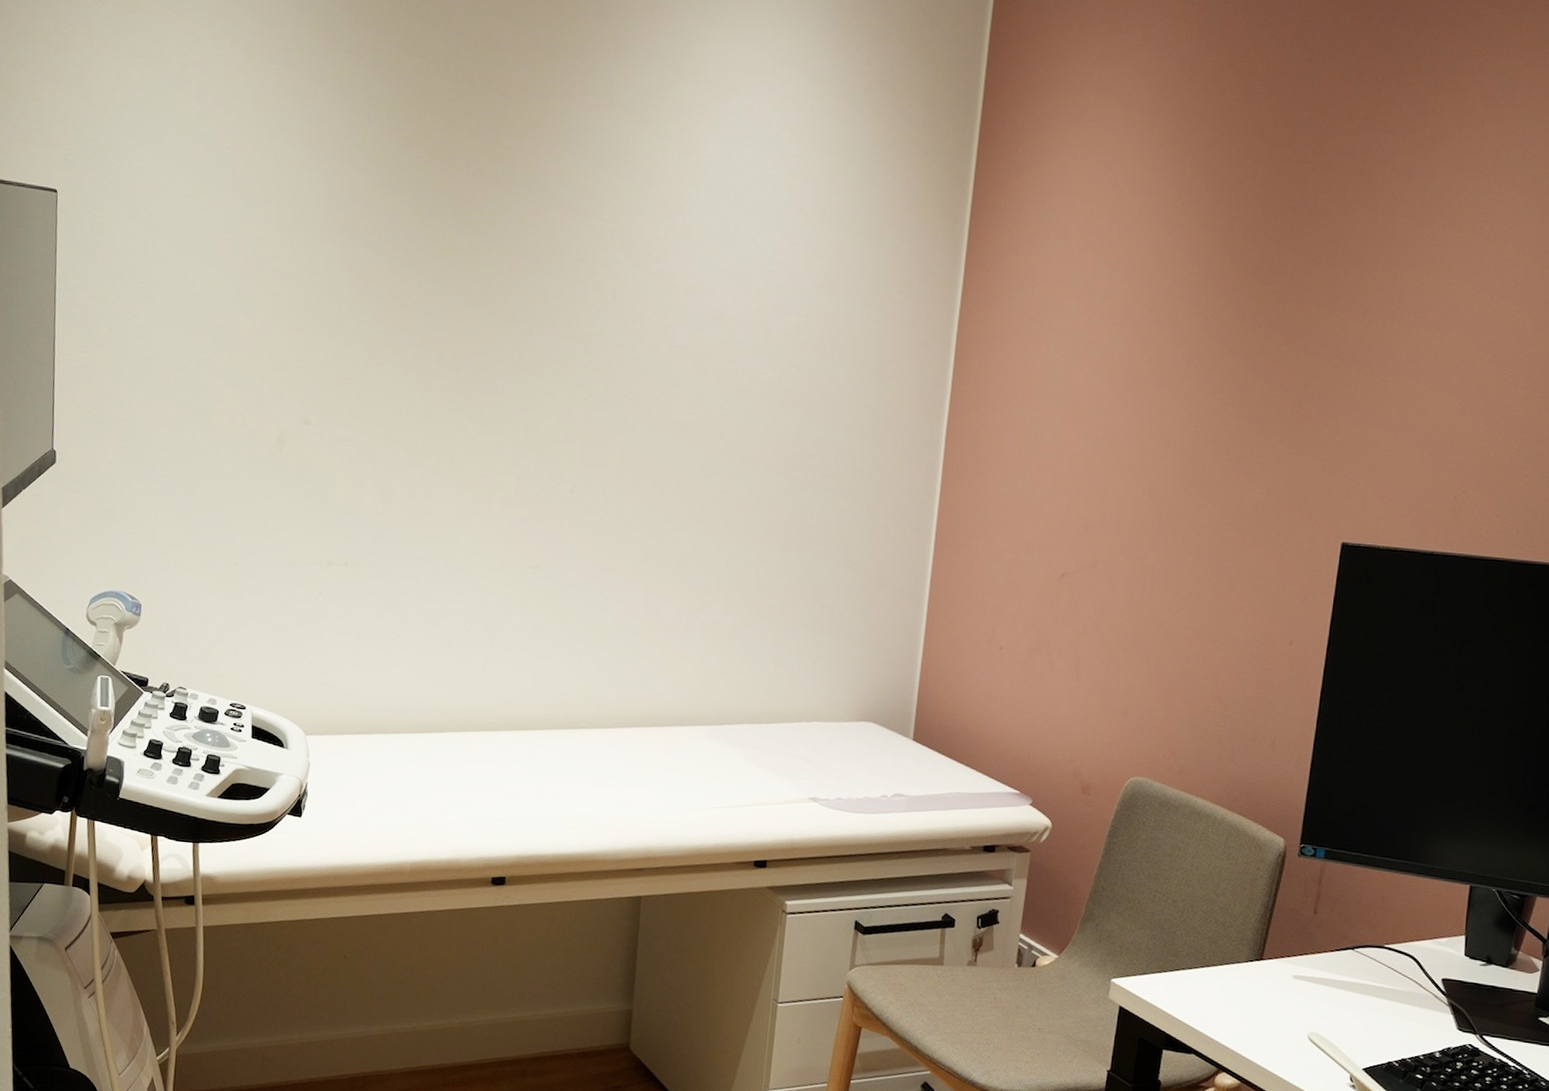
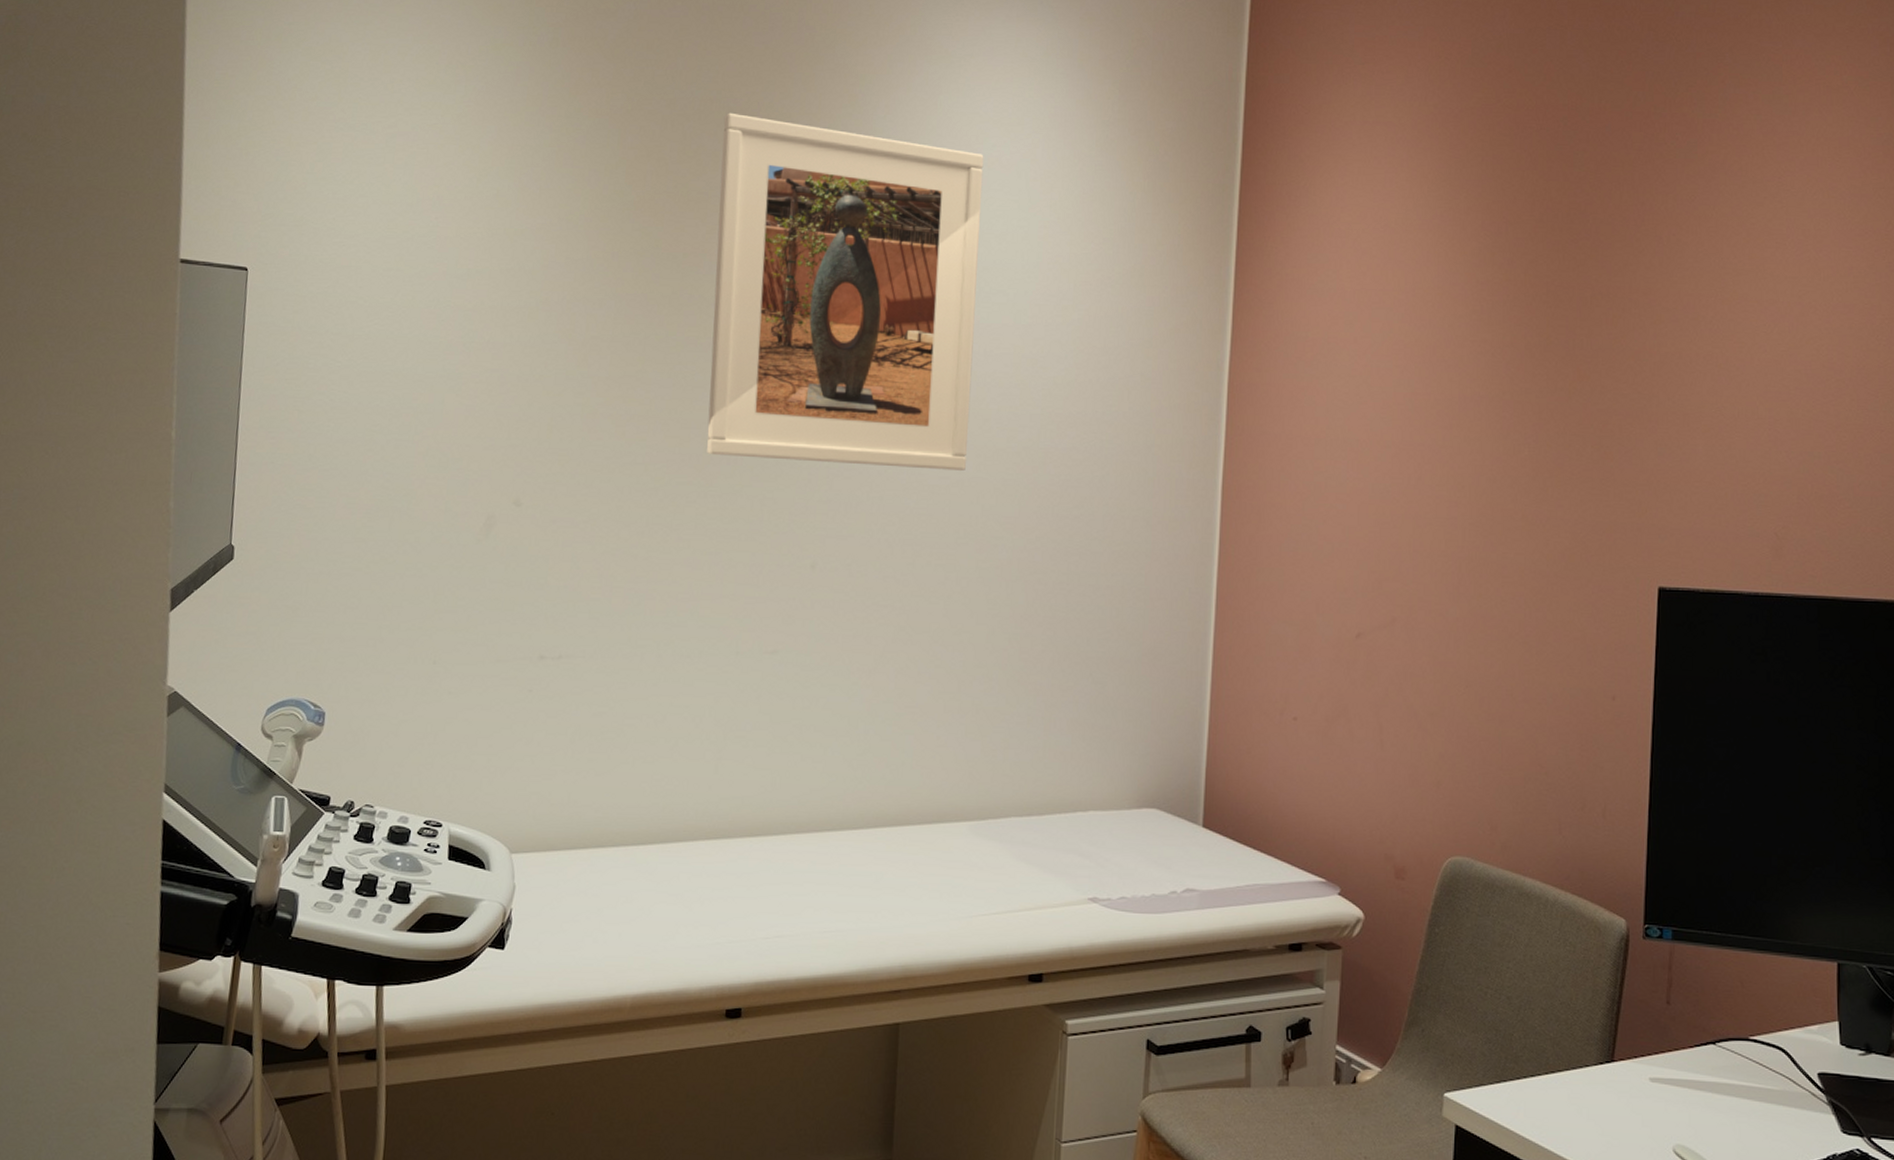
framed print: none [477,52,738,408] -> present [707,112,984,470]

